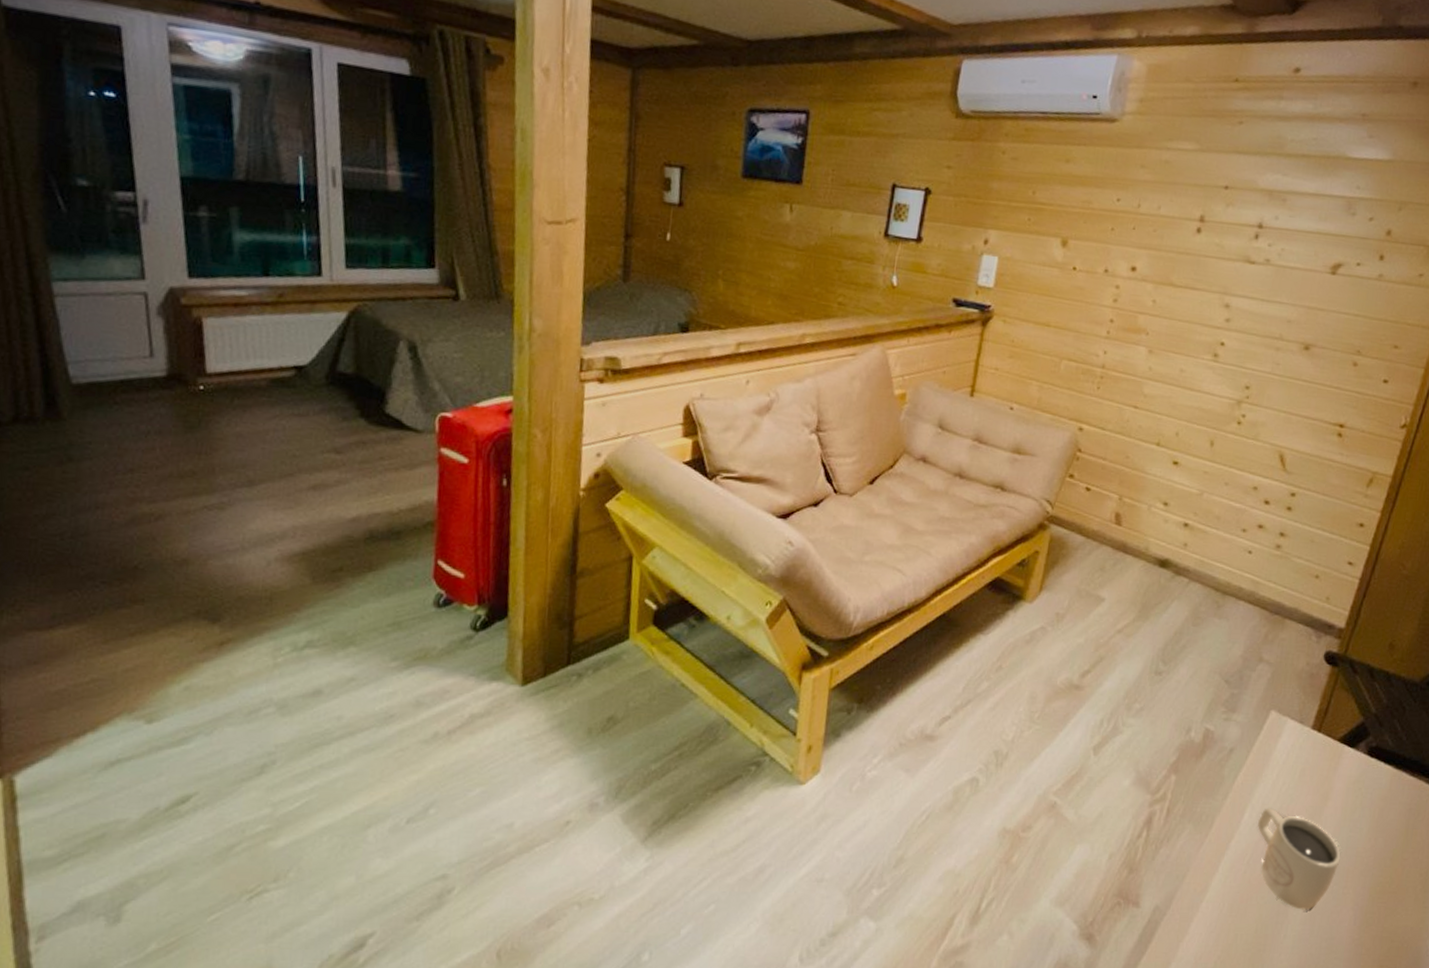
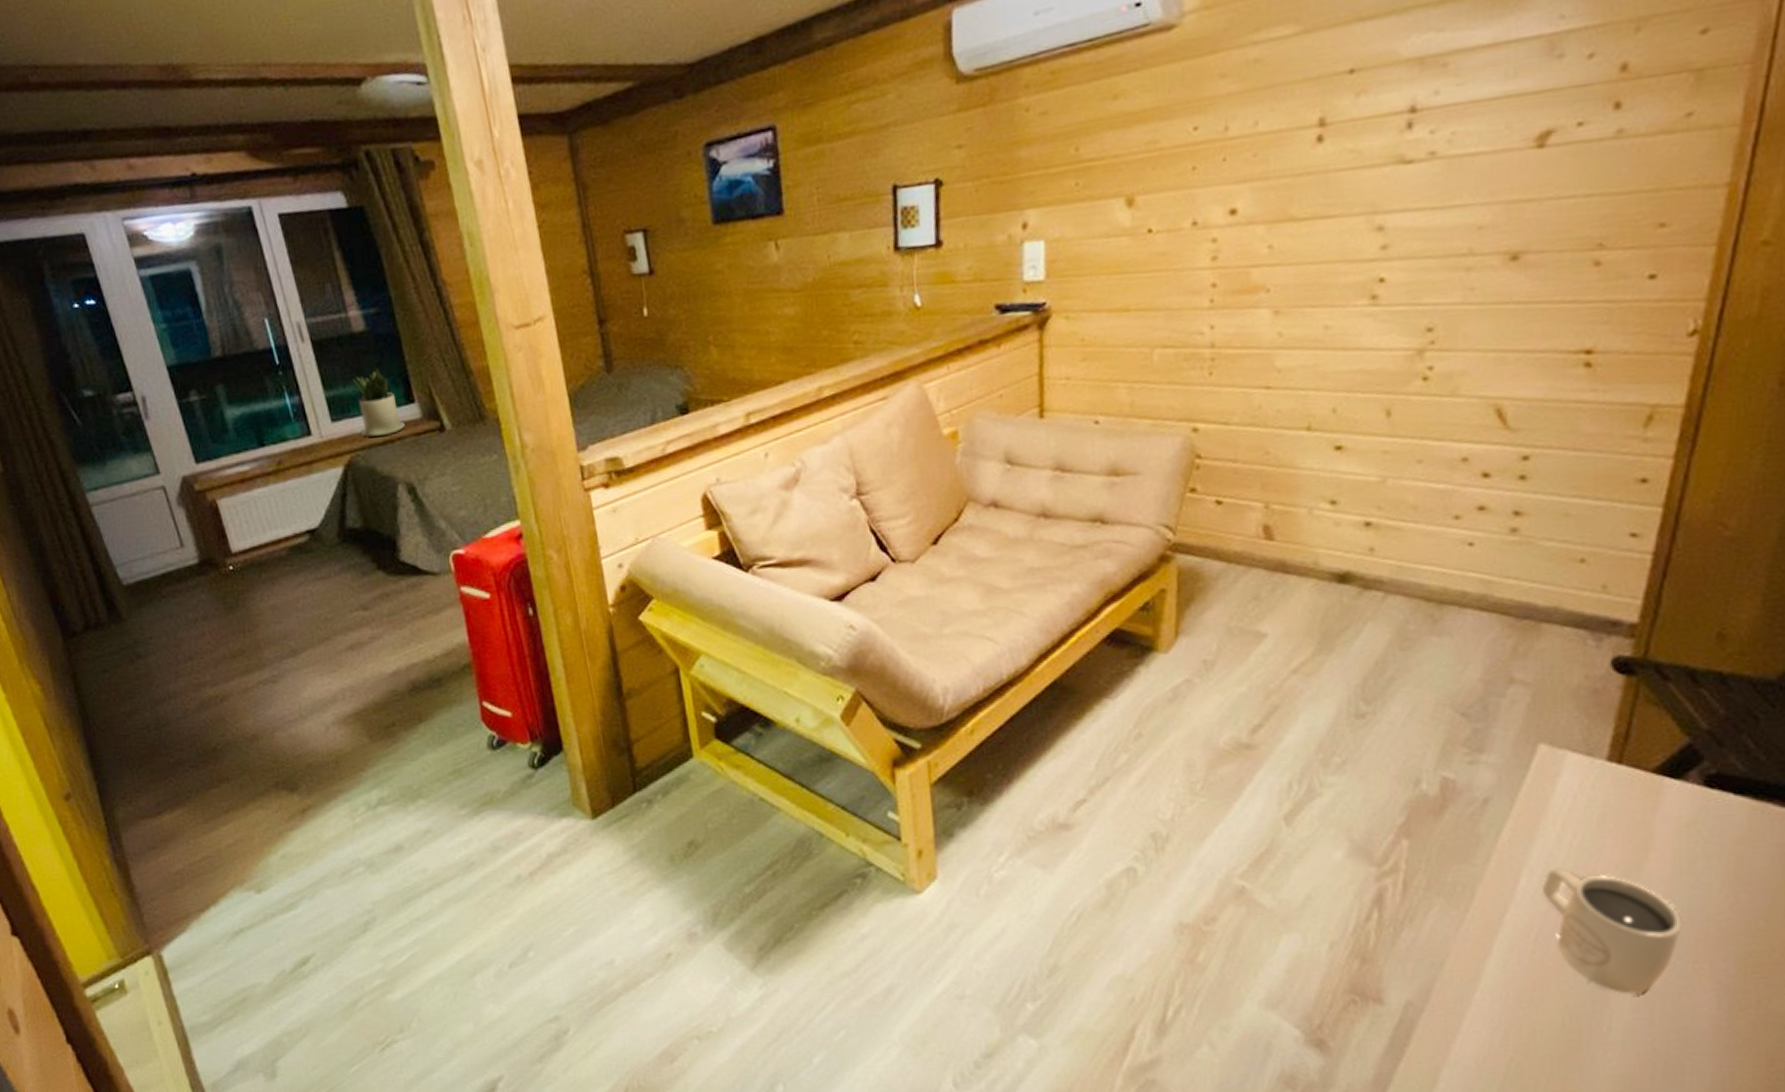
planter: none [373,229,420,293] -> present [352,368,405,438]

